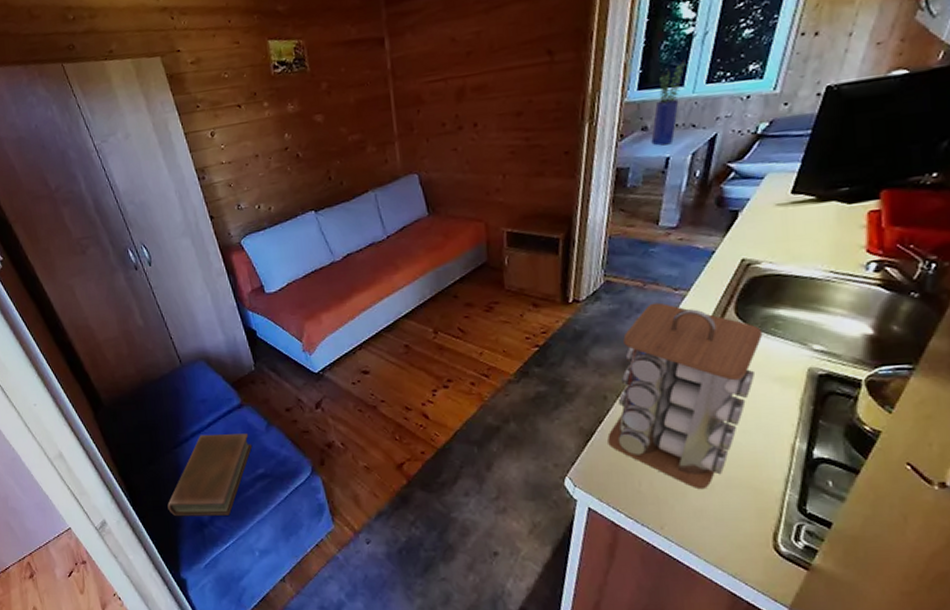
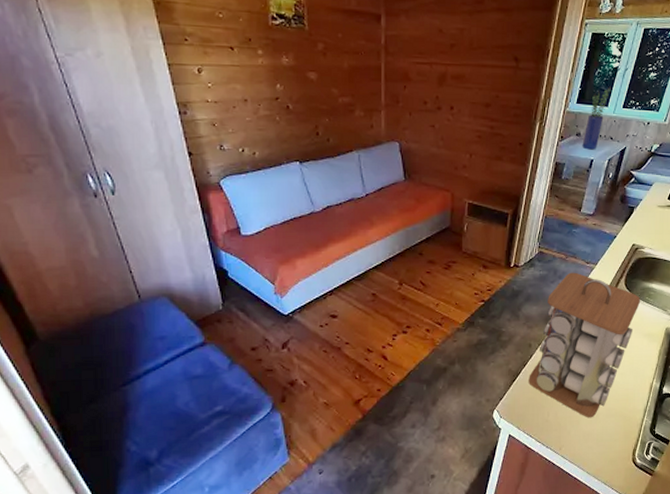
book: present [167,433,253,517] -> none [109,371,213,457]

